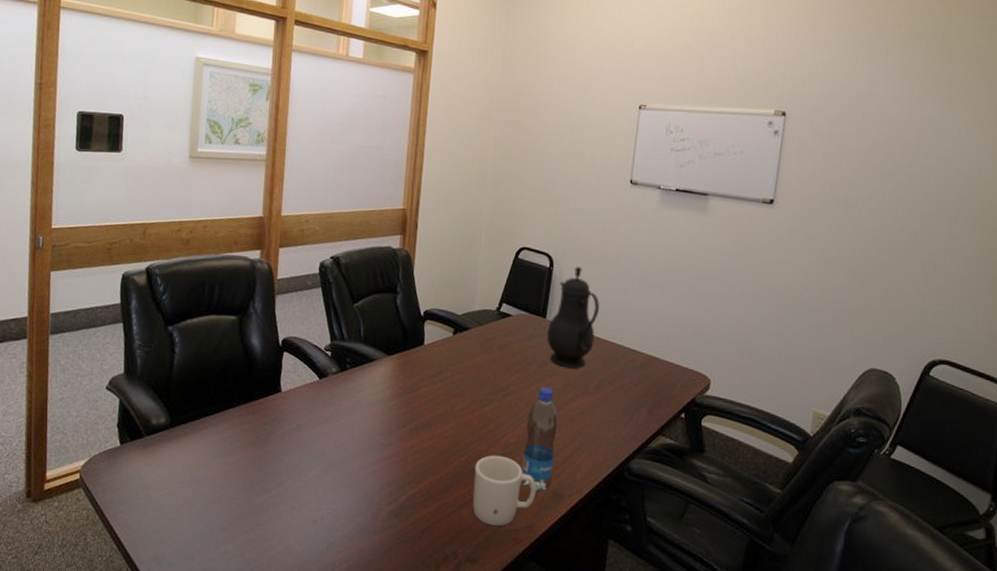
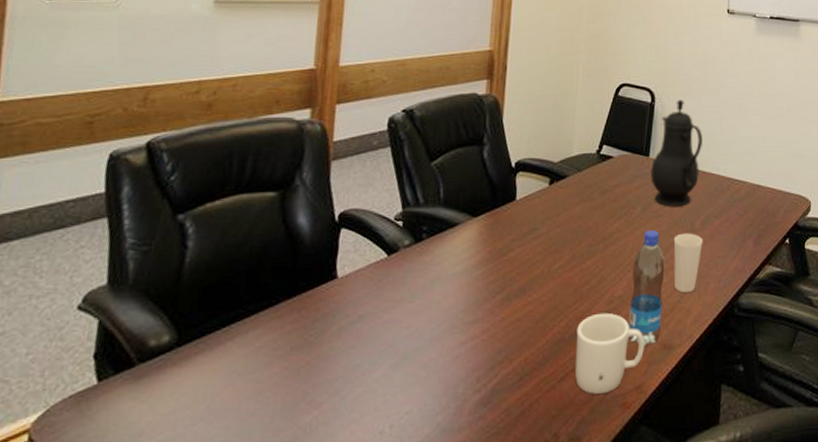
cup: none [566,394,596,449] -> present [673,233,703,292]

